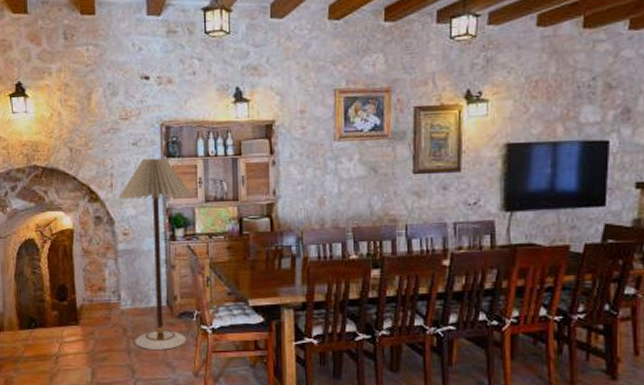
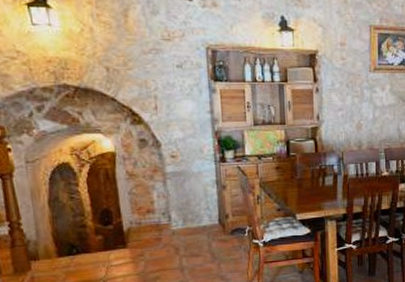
floor lamp: present [118,157,192,350] -> none [164,81,241,266]

